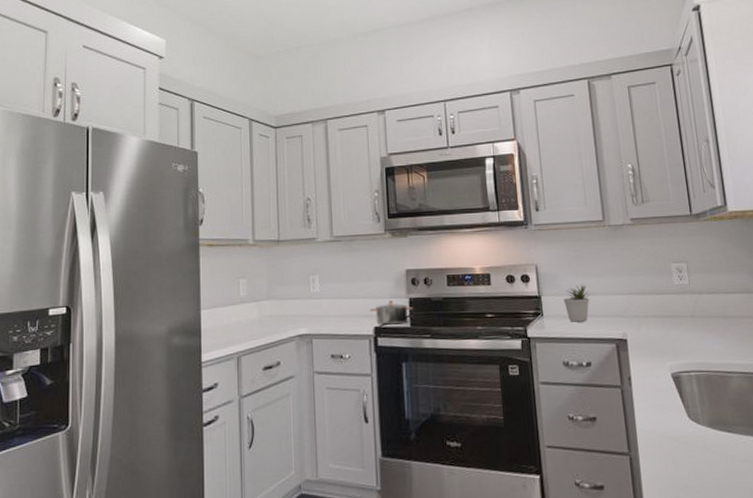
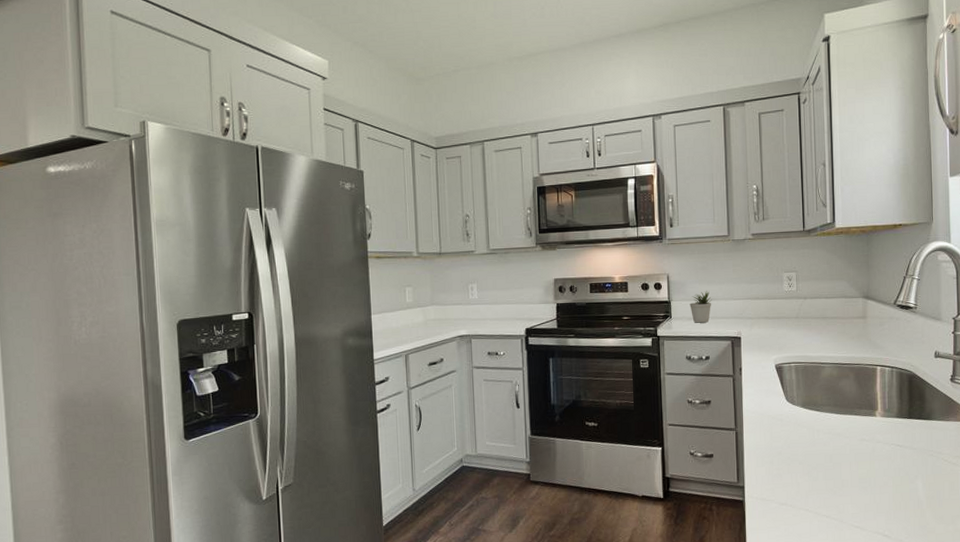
cooking pot: present [369,300,413,325] -> none [521,305,560,327]

